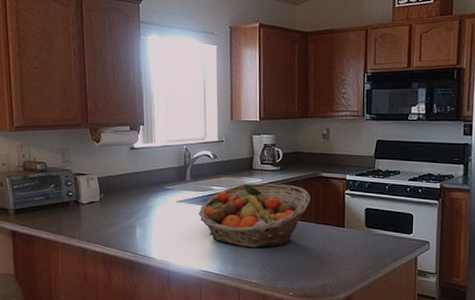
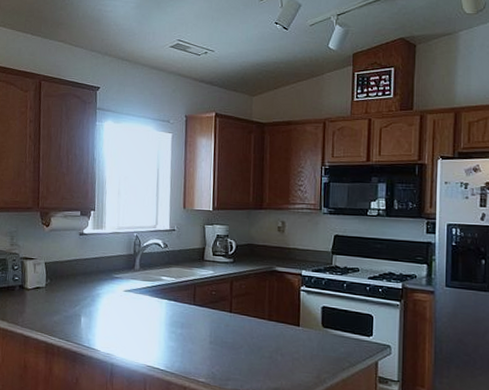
fruit basket: present [198,183,310,248] -> none [145,274,264,344]

